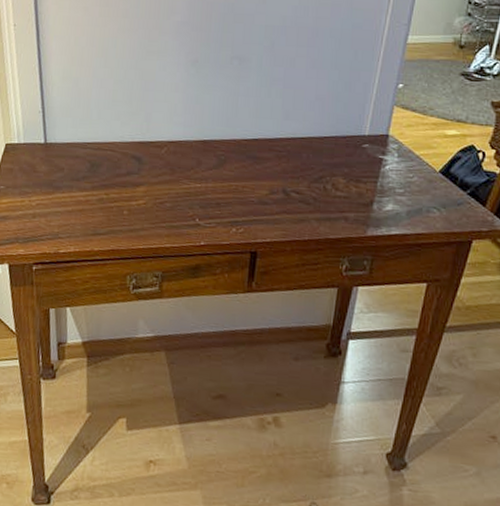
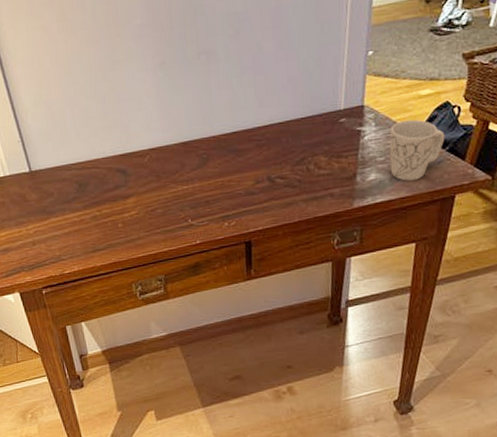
mug: none [408,156,467,218] -> present [389,119,445,181]

